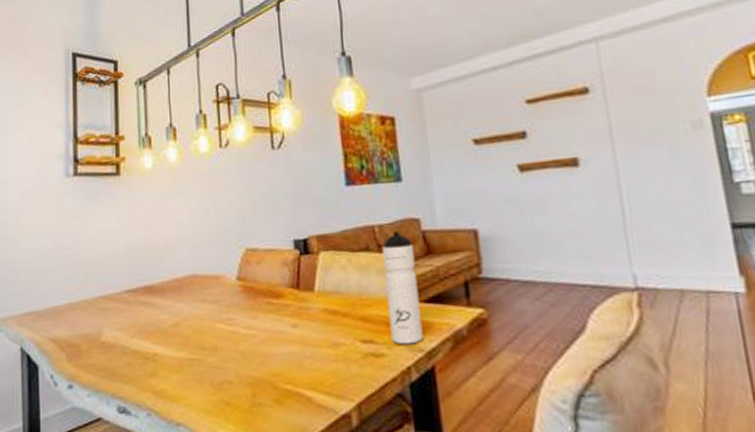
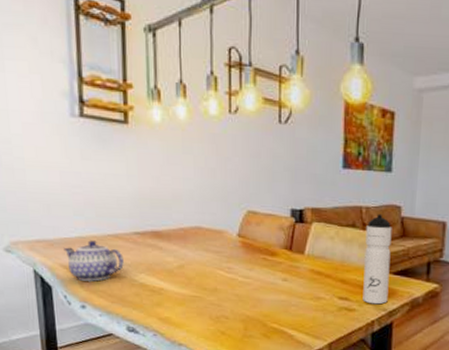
teapot: none [52,305,115,356] -> present [63,240,124,282]

